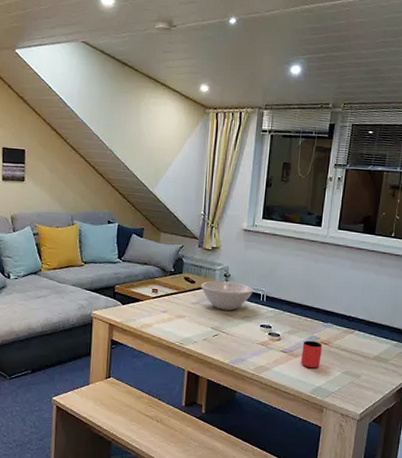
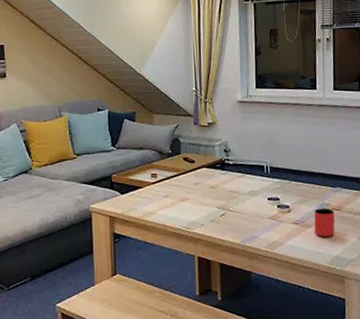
bowl: present [201,280,253,311] -> none [201,156,256,187]

